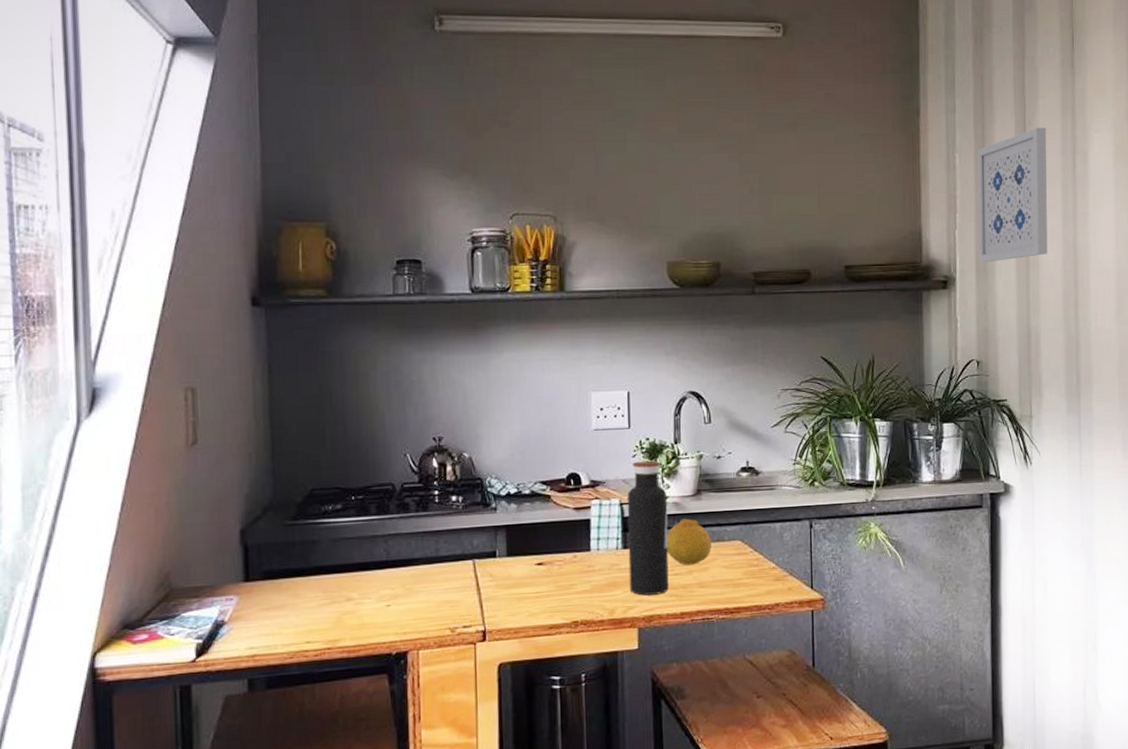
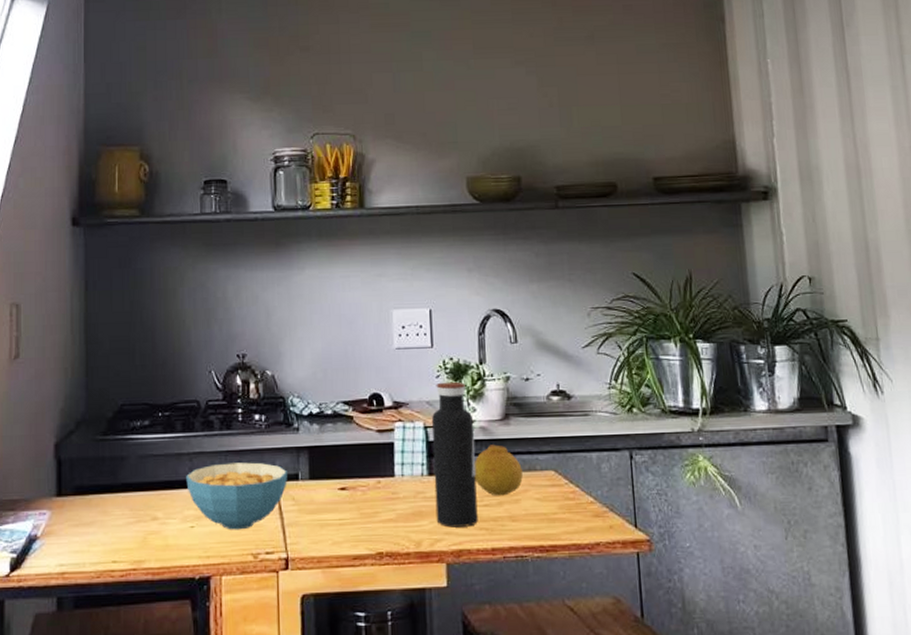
cereal bowl: none [381,541,486,607] -> present [186,462,288,530]
wall art: present [977,127,1048,263] -> none [792,28,881,172]

